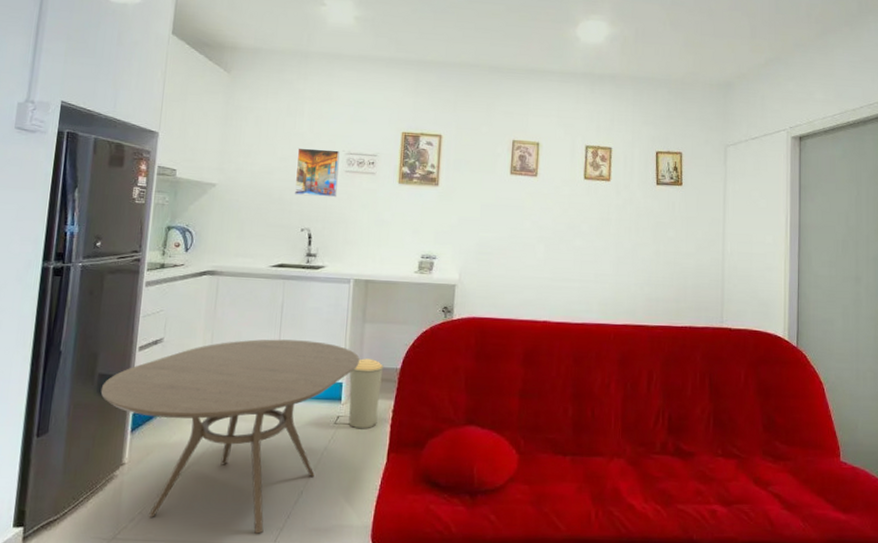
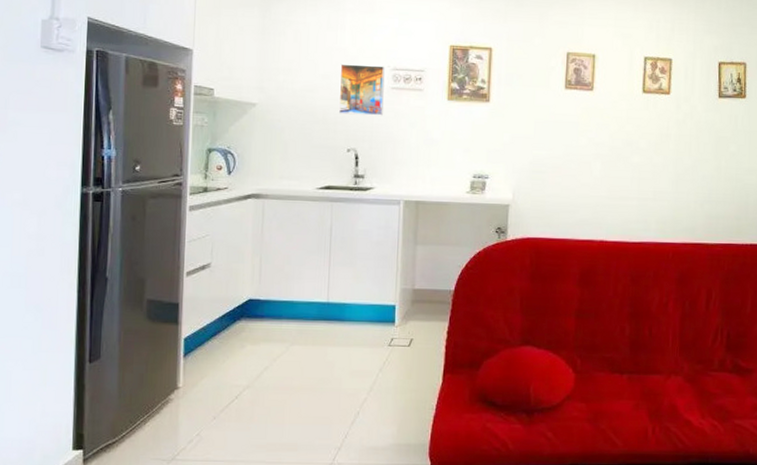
dining table: present [100,339,360,534] -> none [150,262,412,453]
trash can: present [348,358,384,429] -> none [402,281,437,351]

